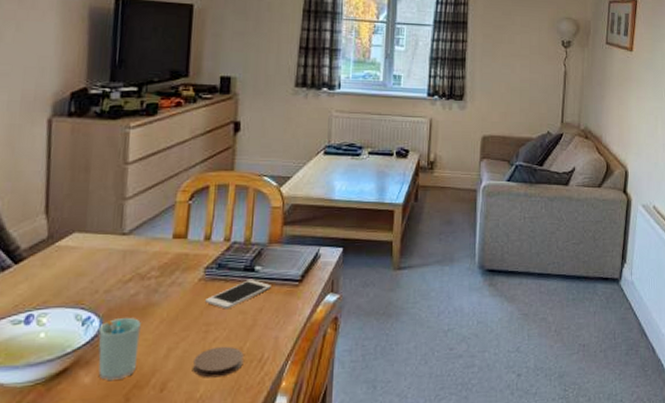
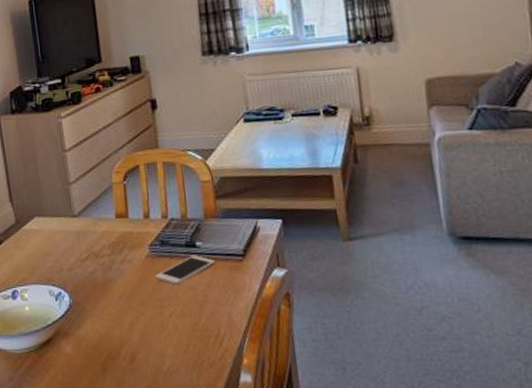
cup: present [98,318,141,382] -> none [70,293,106,352]
coaster: present [193,346,244,378] -> none [155,321,202,352]

